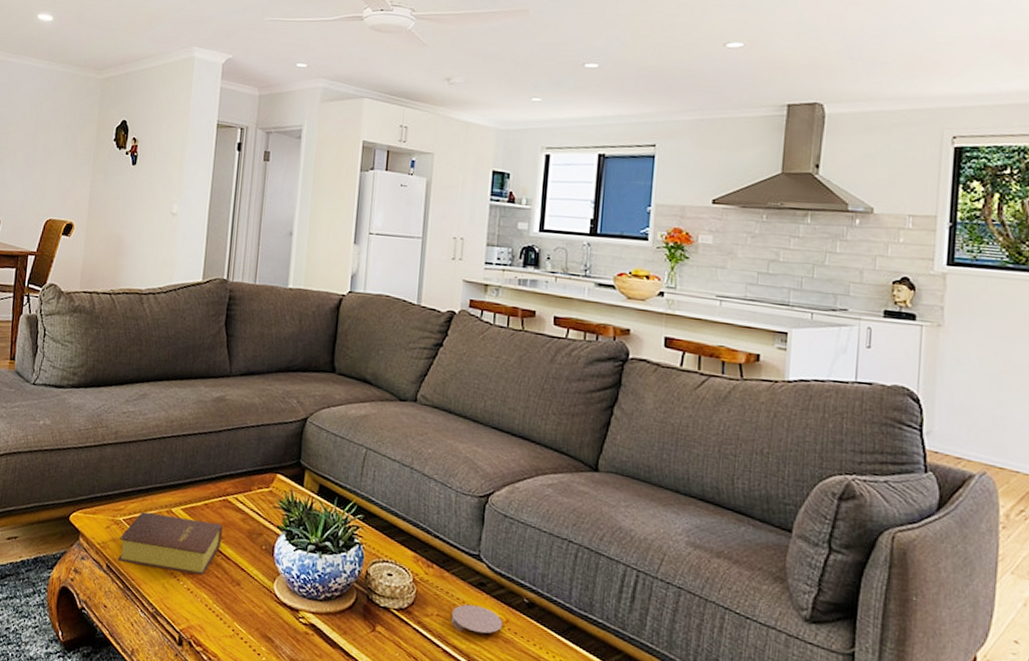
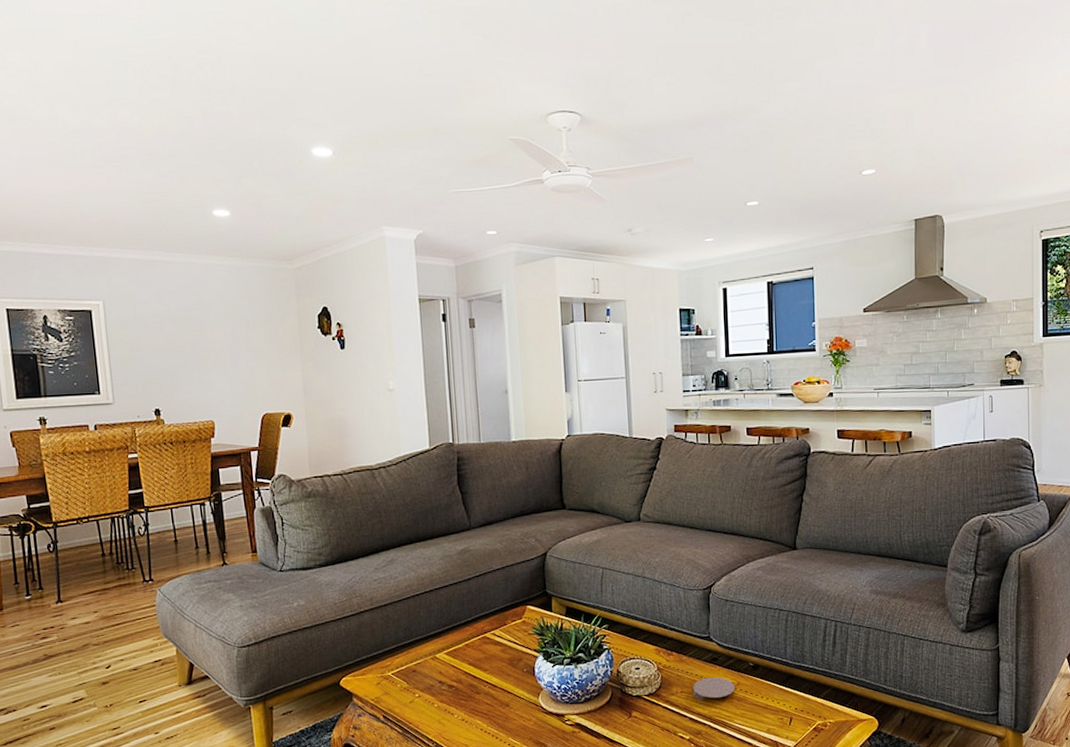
bible: present [118,511,223,575] -> none [392,659,486,710]

